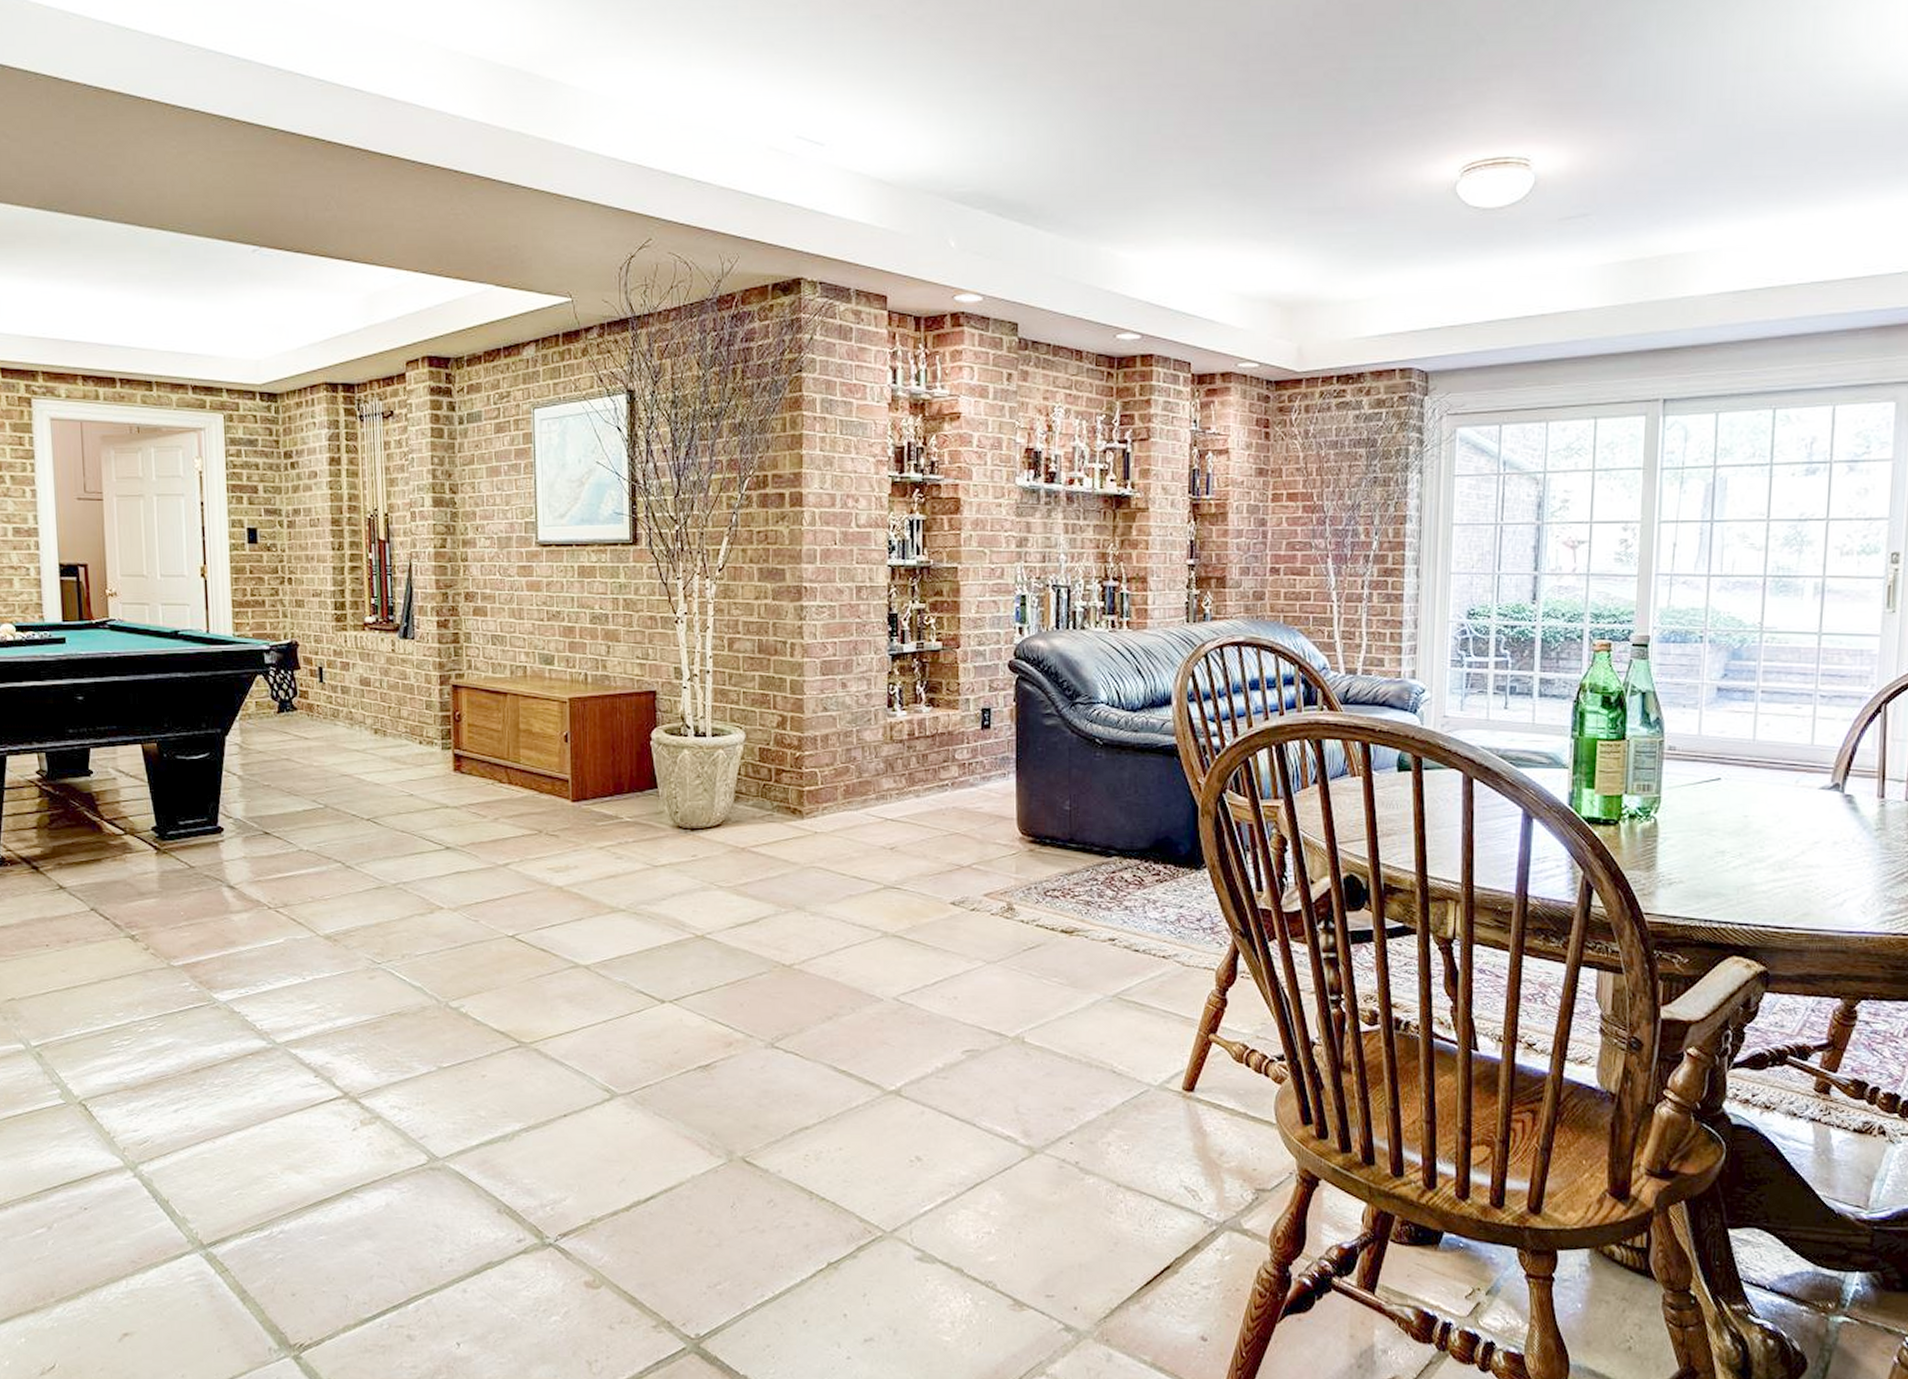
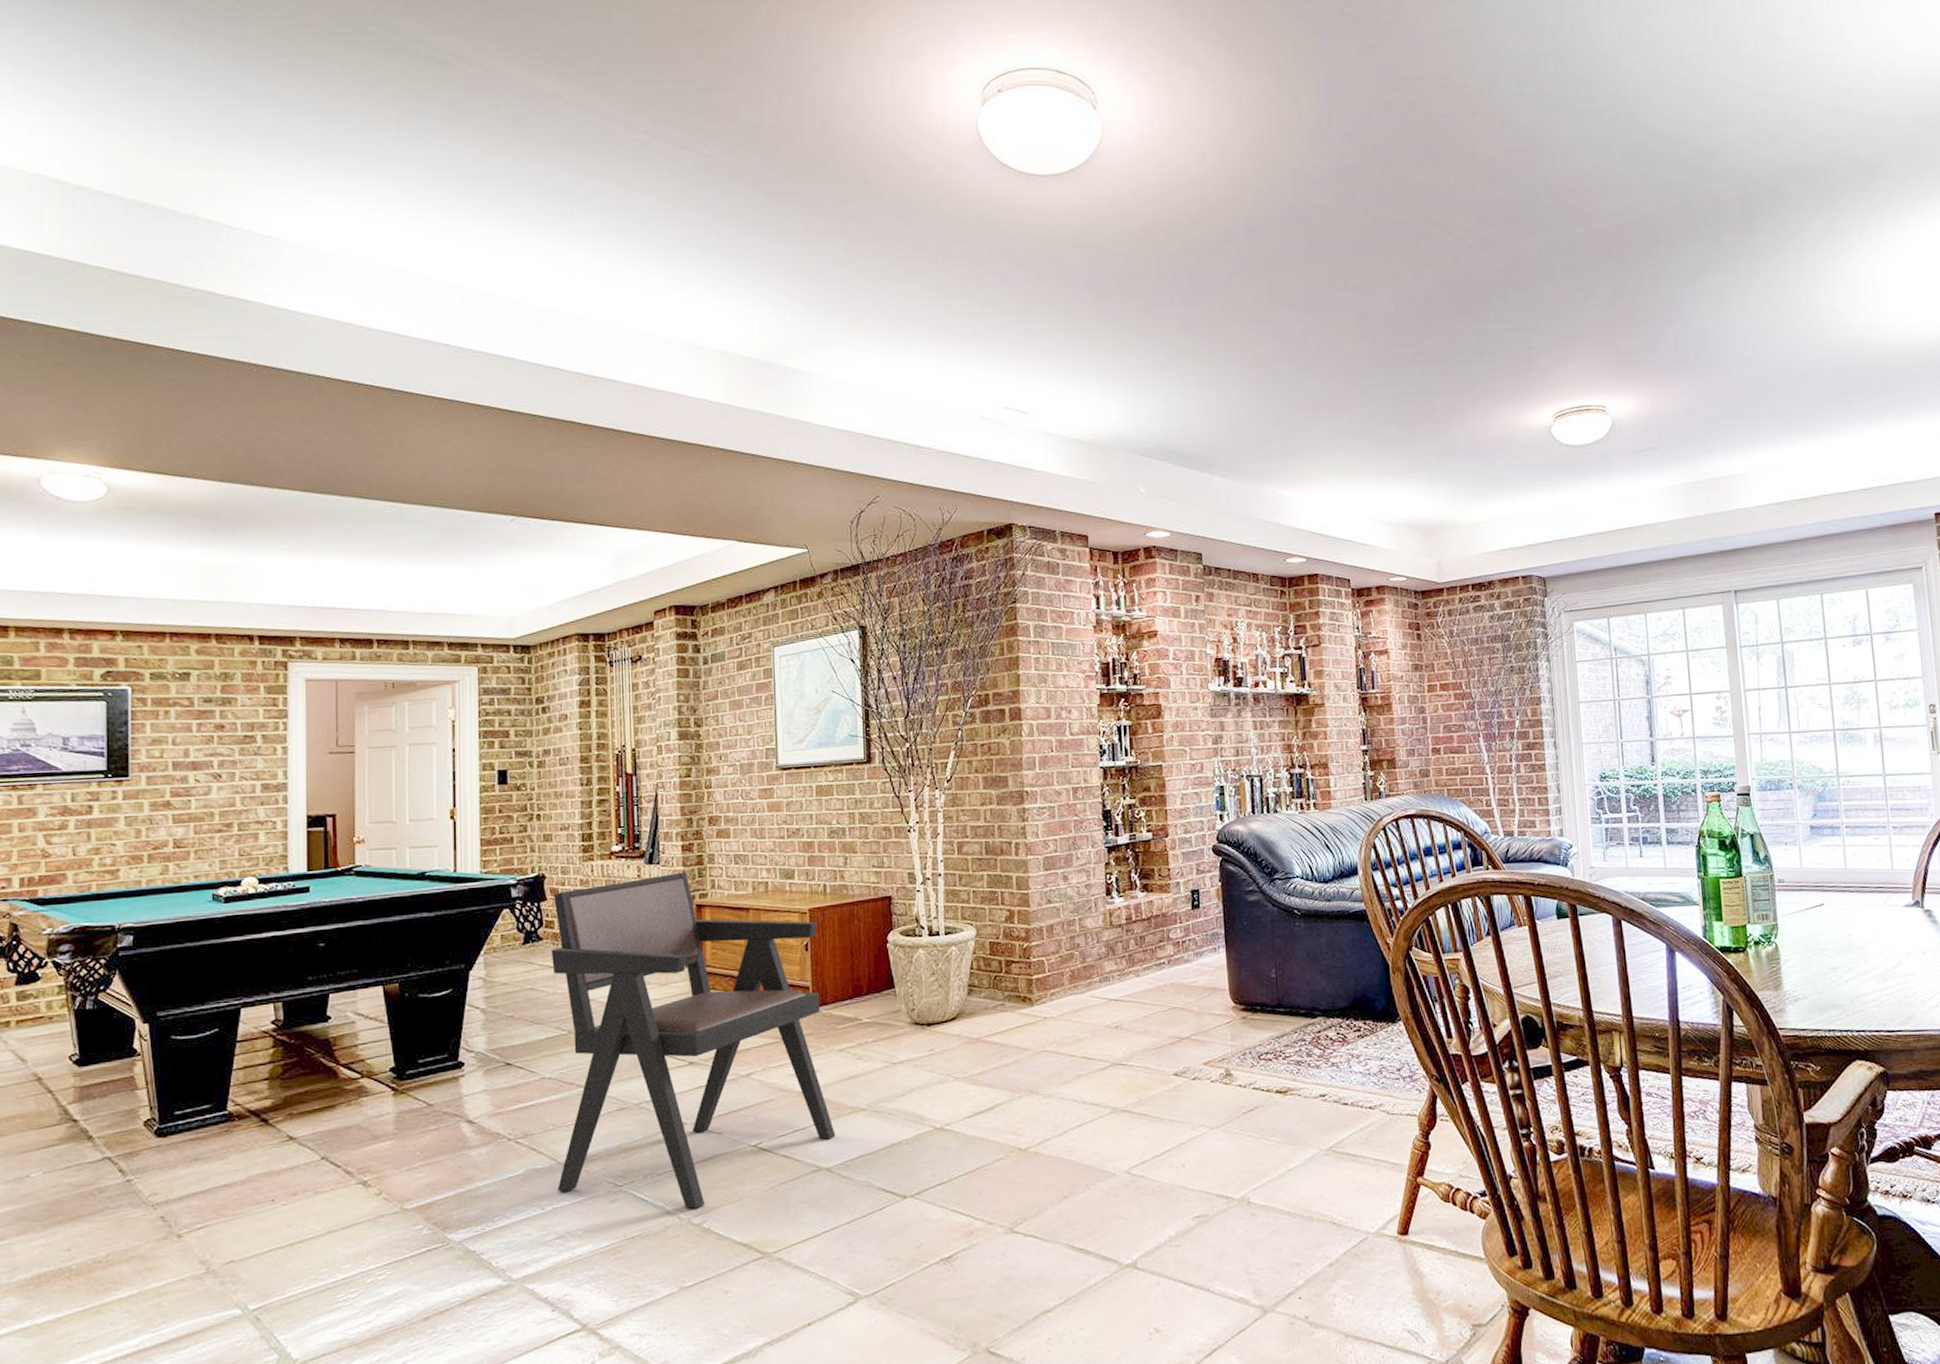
armchair: none [305,649,594,993] -> present [550,872,836,1209]

